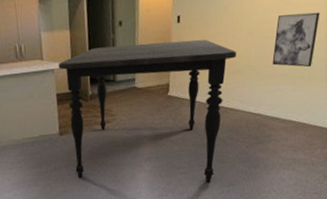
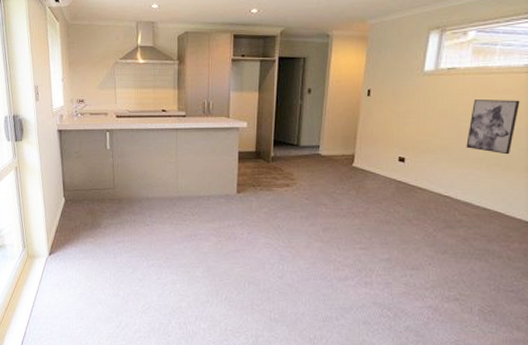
dining table: present [58,39,236,182] -> none [243,112,427,262]

